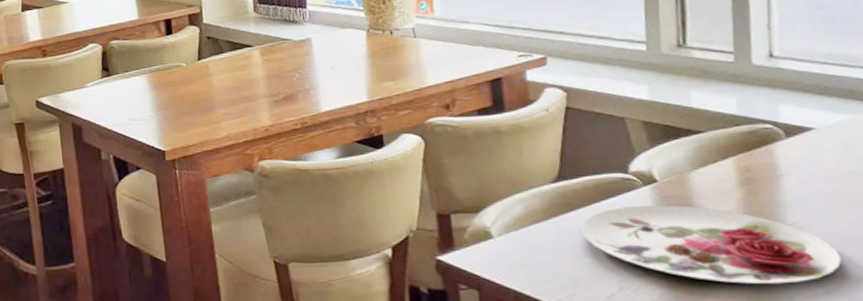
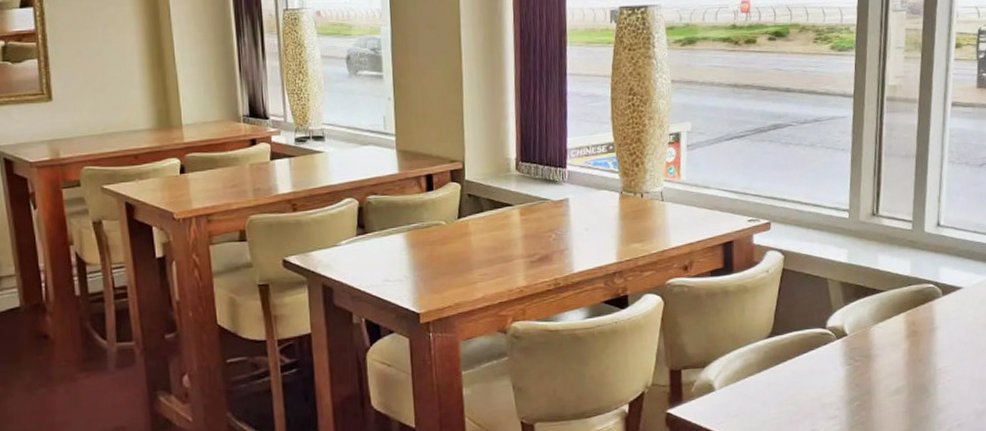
plate: present [581,205,842,285] -> none [786,355,971,422]

